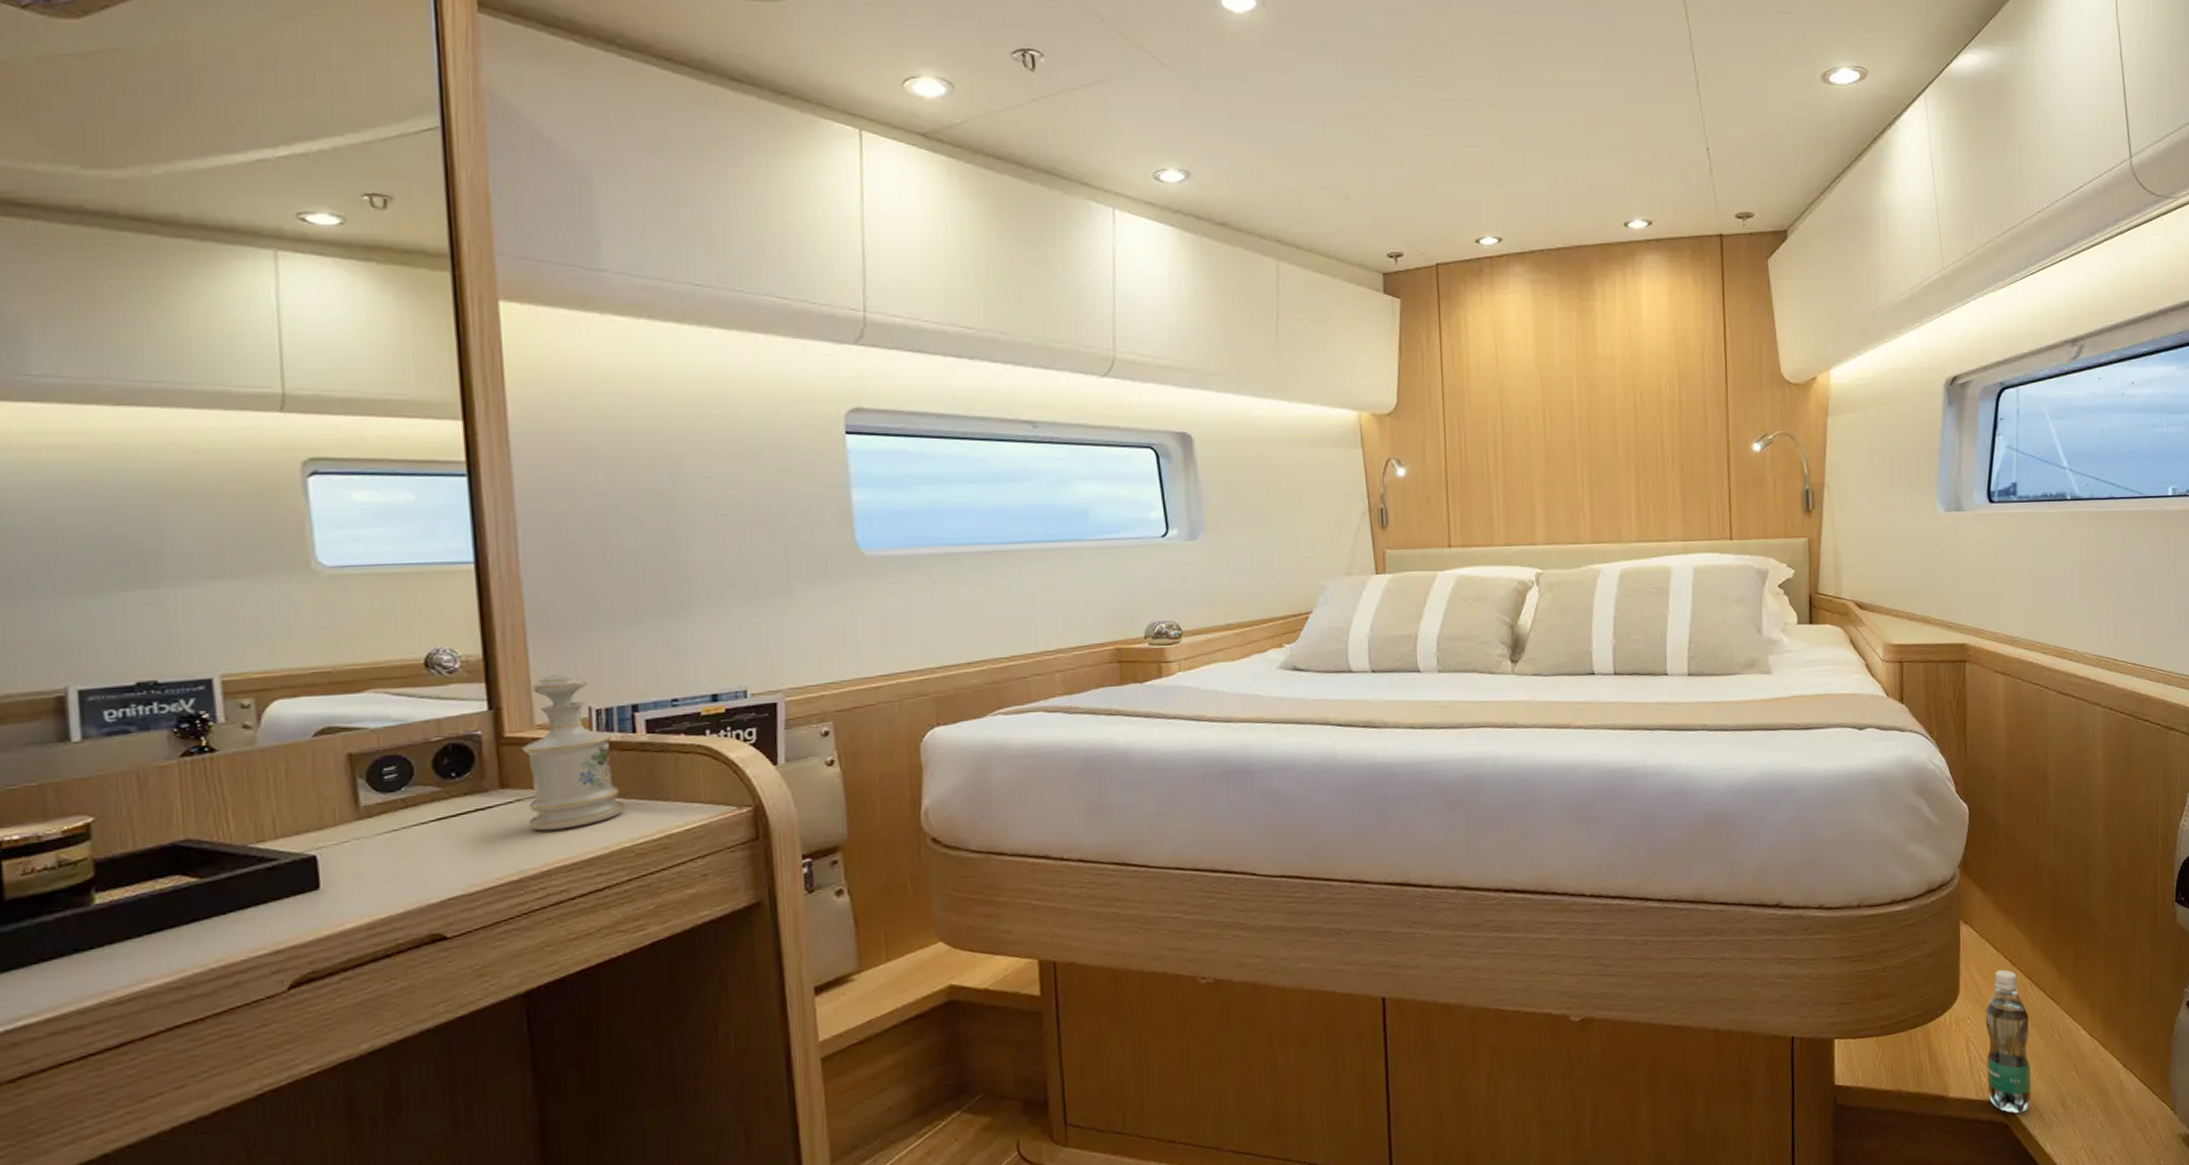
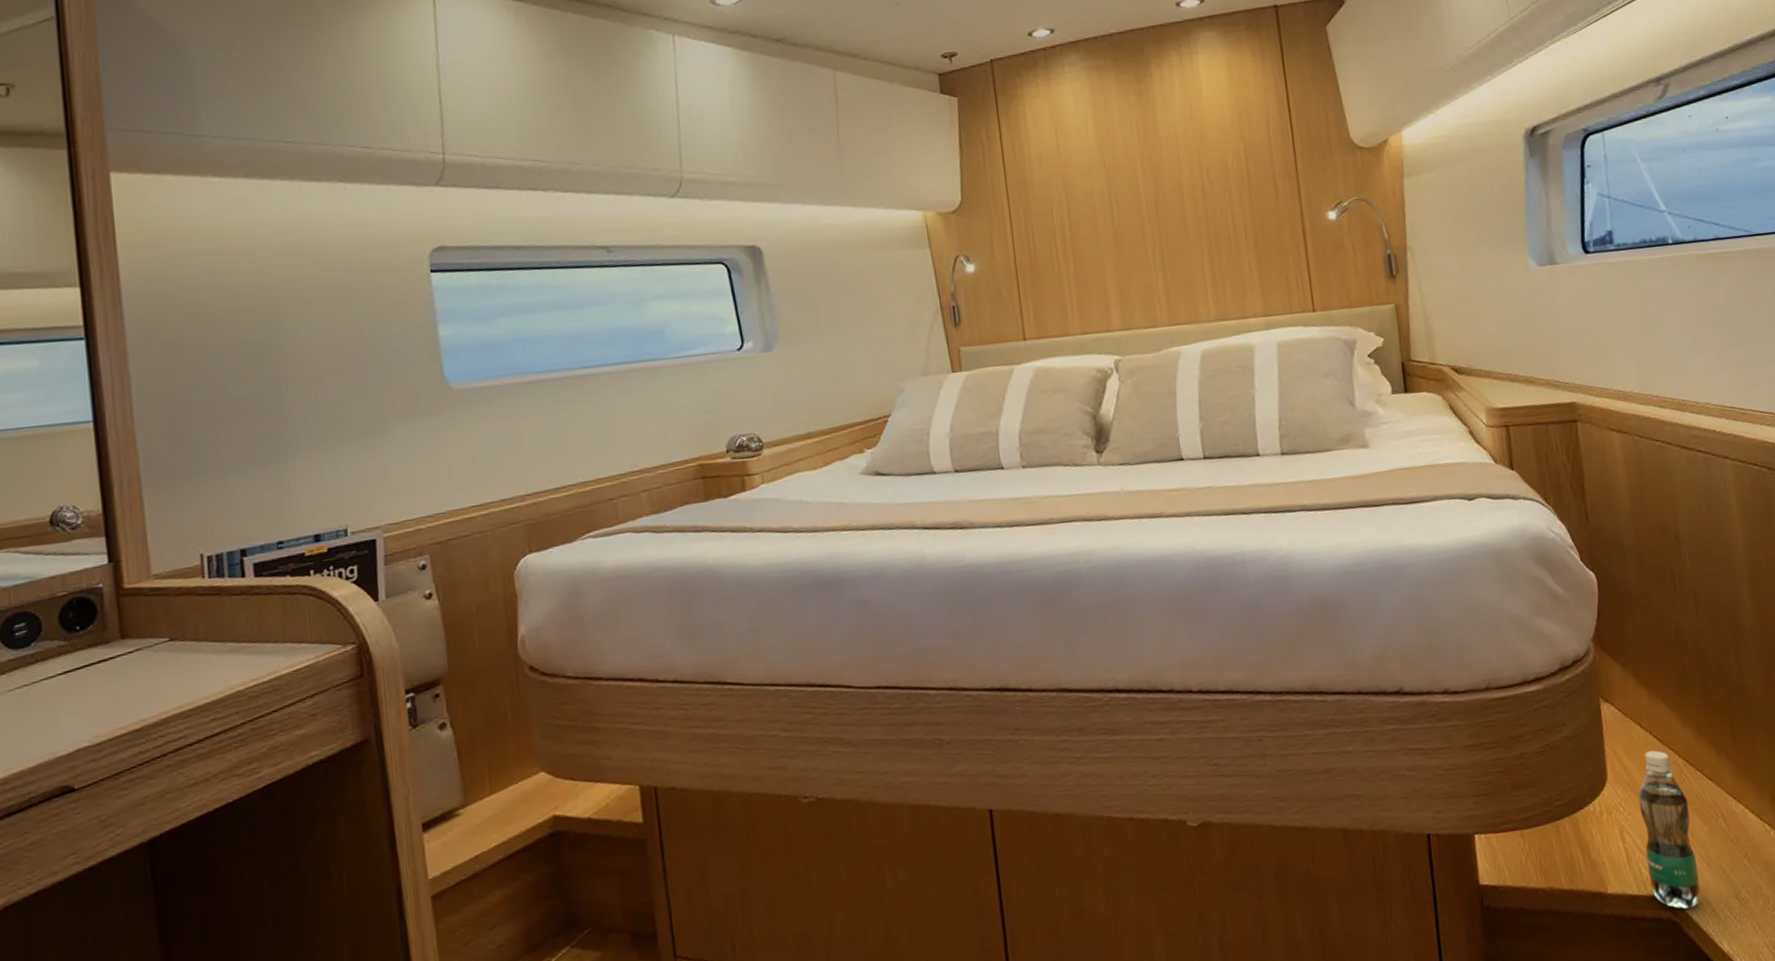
perfume bottle: present [522,672,625,831] -> none [140,522,237,679]

